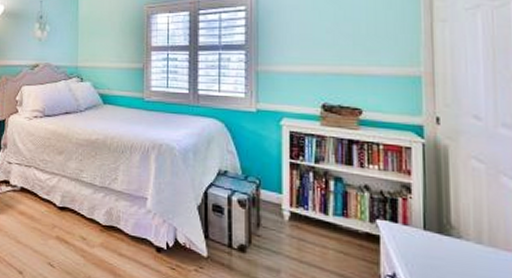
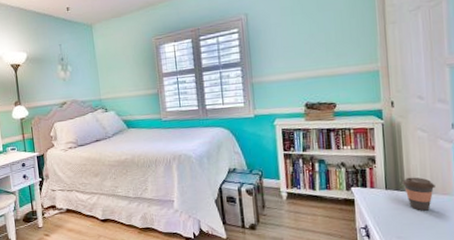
coffee cup: none [448,218,495,269] -> present [402,177,435,211]

